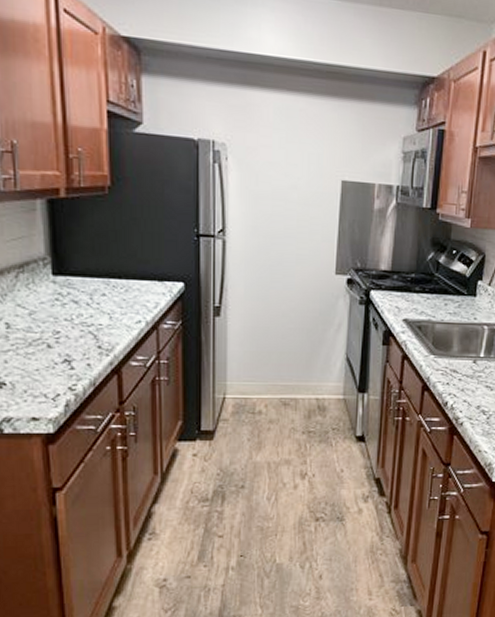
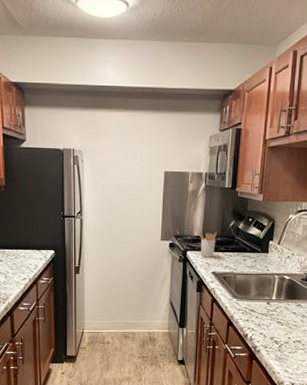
utensil holder: none [387,264,411,300] -> present [199,231,217,258]

